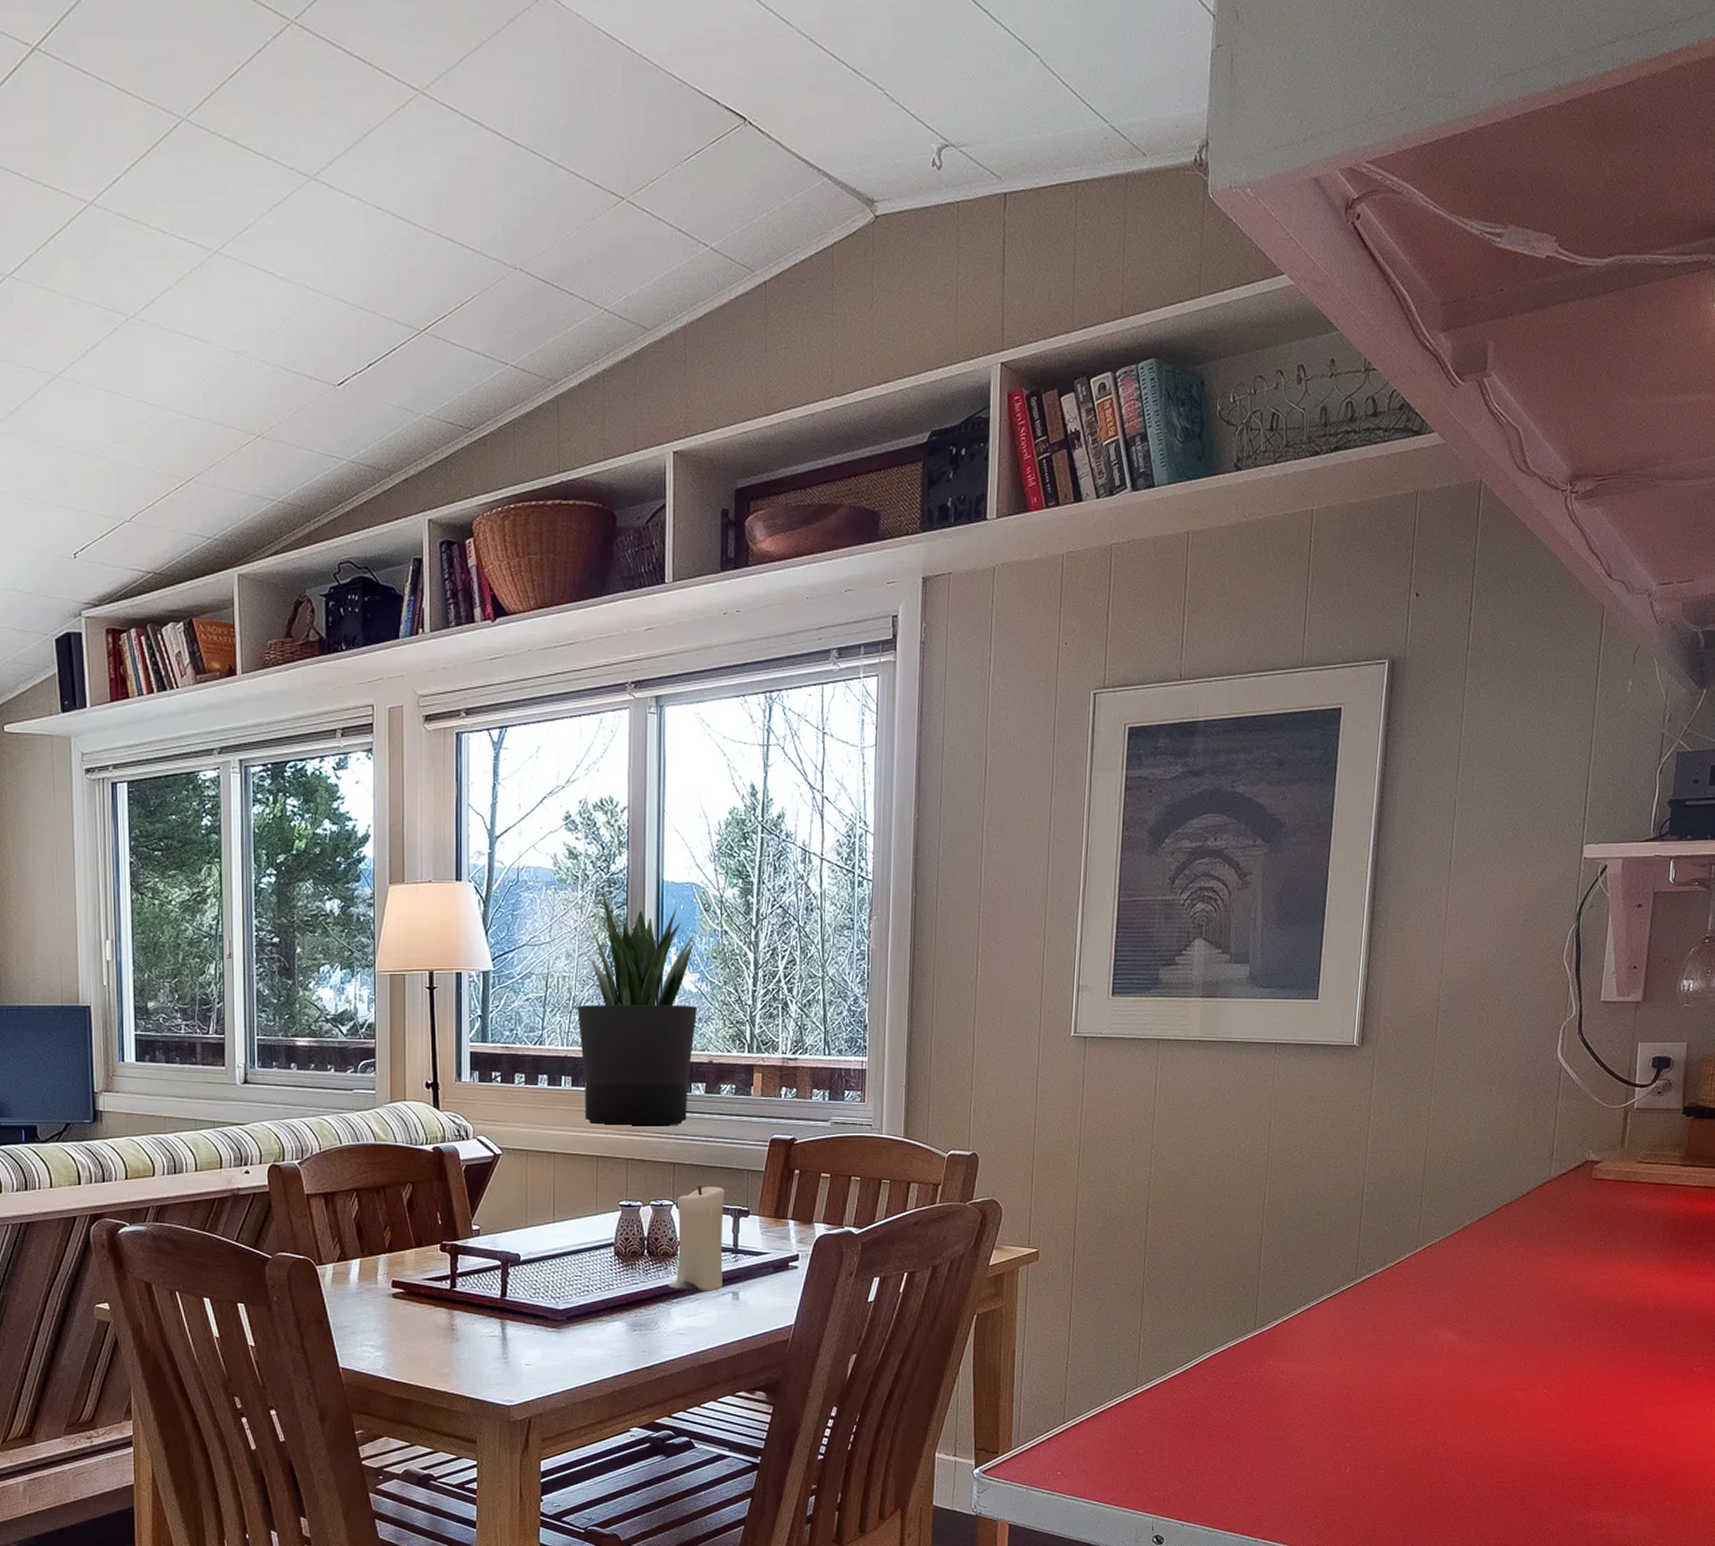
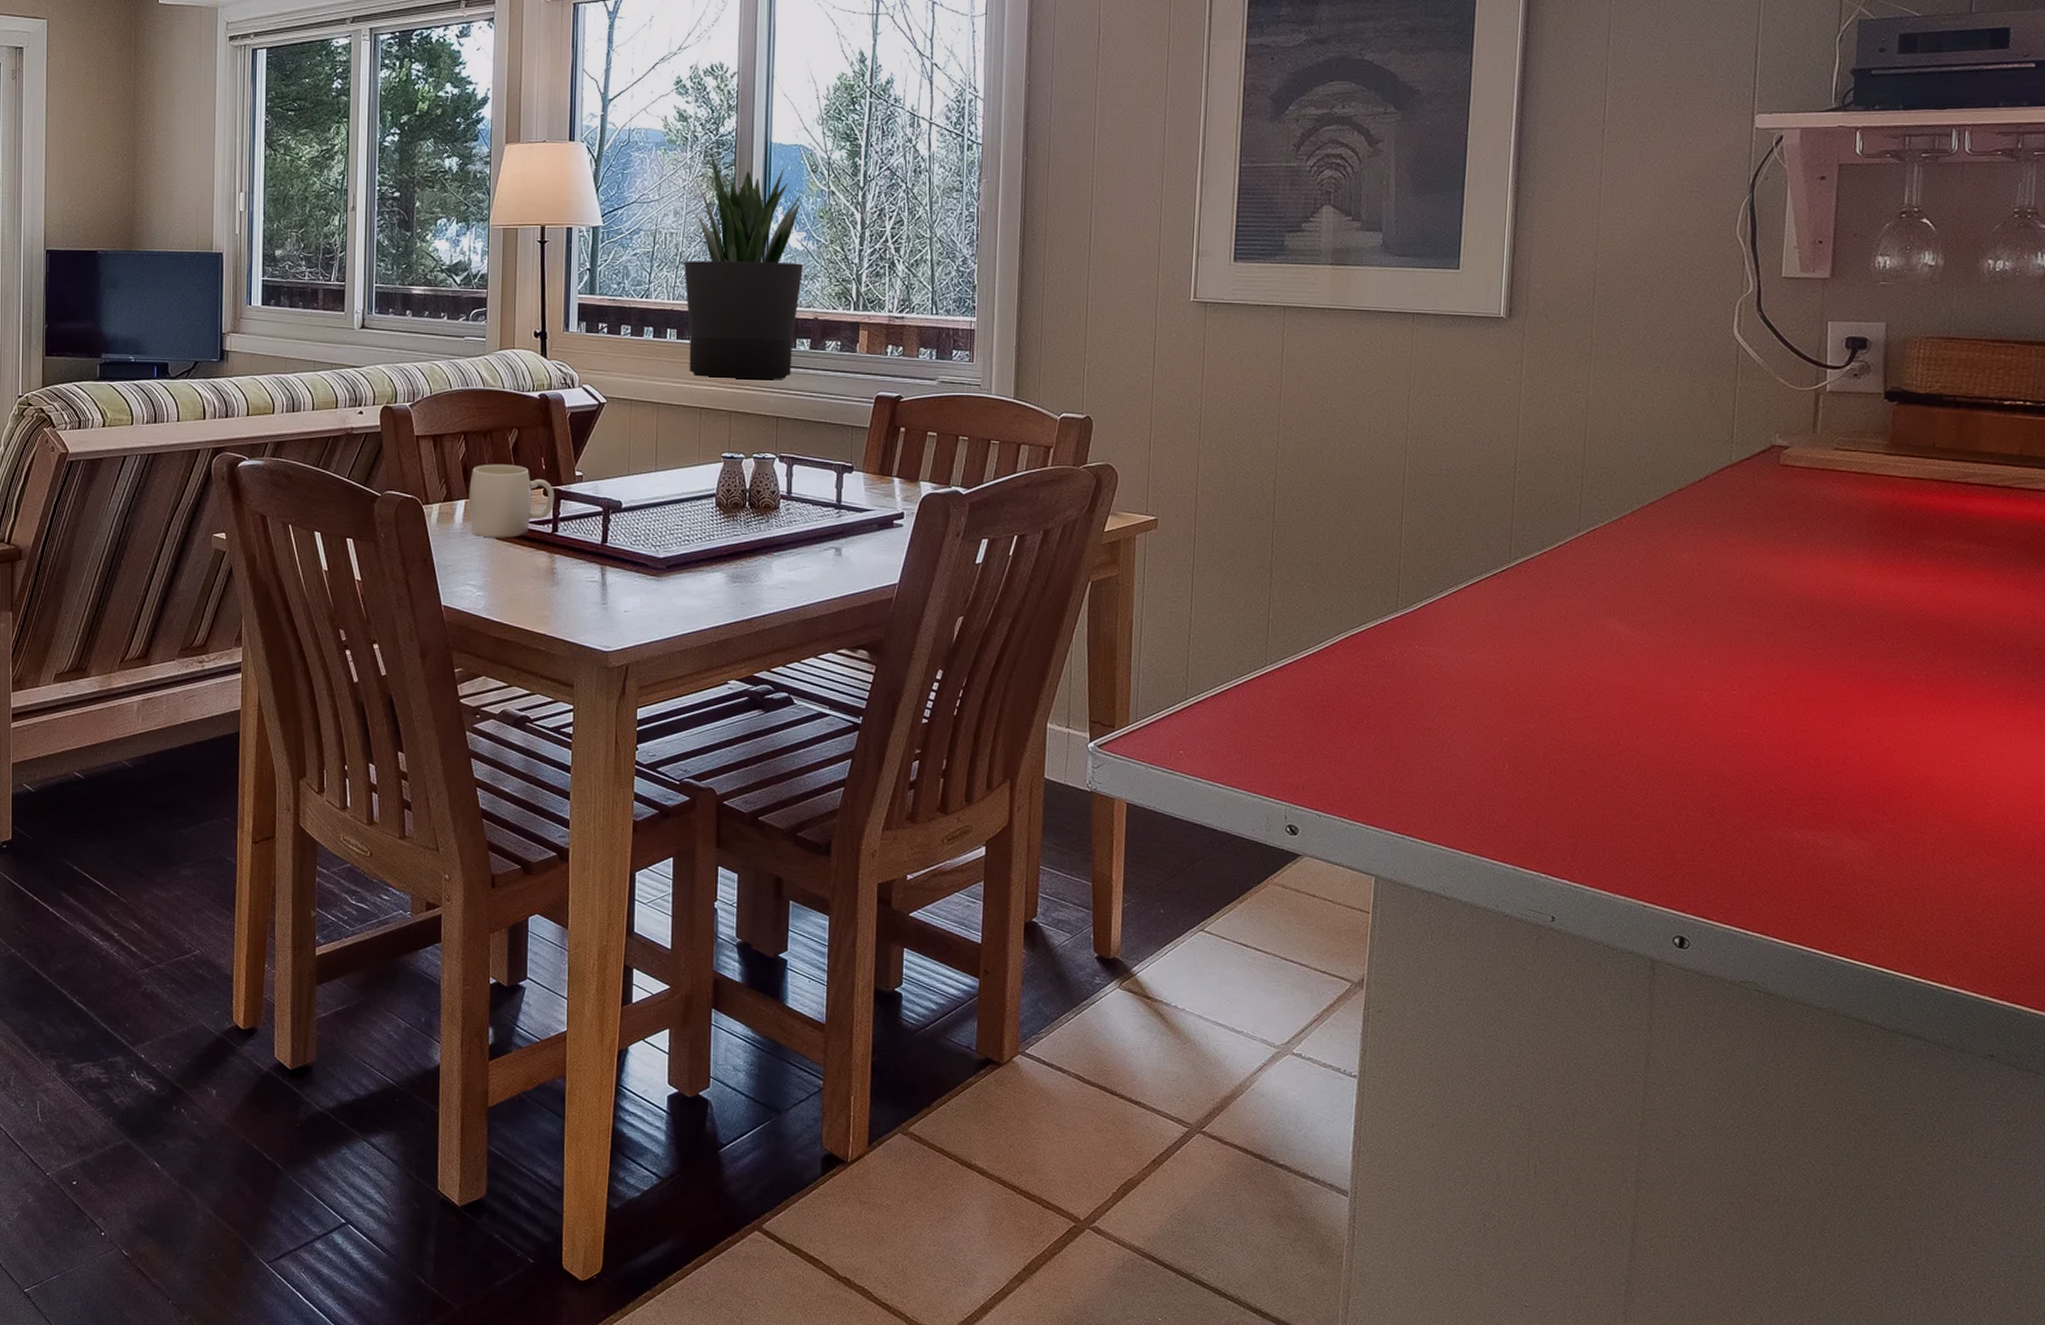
mug: none [363,1220,452,1297] -> present [468,464,555,539]
candle: present [668,1184,726,1292] -> none [769,438,829,546]

